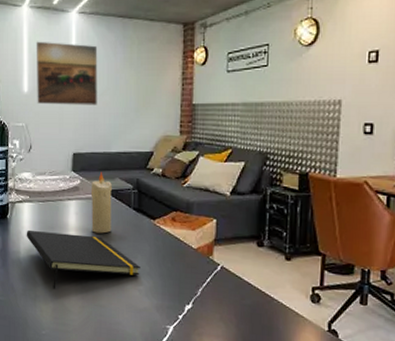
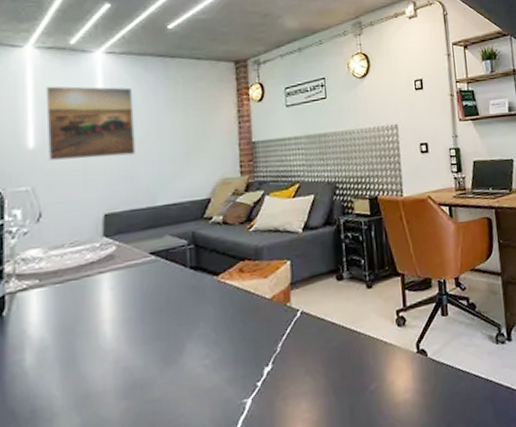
notepad: present [26,229,142,289] -> none [34,311,206,398]
candle: present [90,172,112,234] -> none [131,231,163,308]

